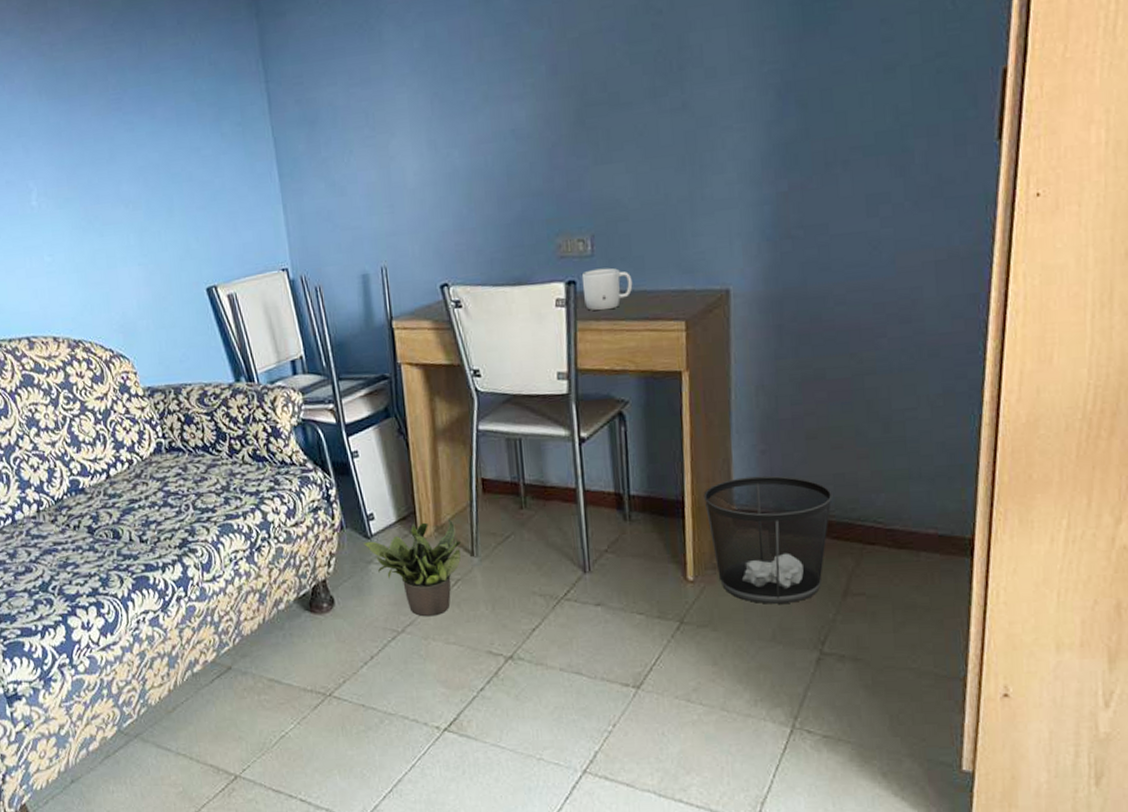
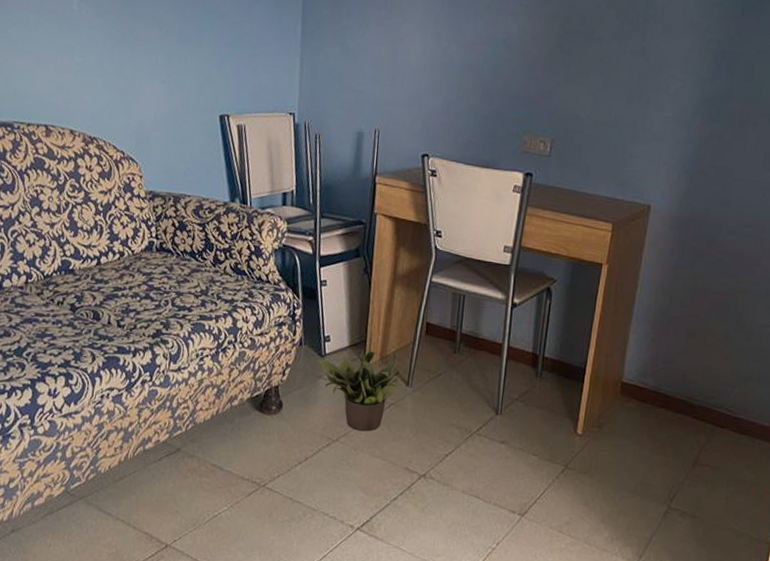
mug: present [581,267,633,311] -> none [536,167,578,203]
waste bin: present [703,475,833,604] -> none [601,357,700,465]

